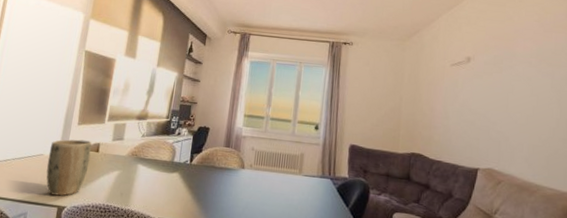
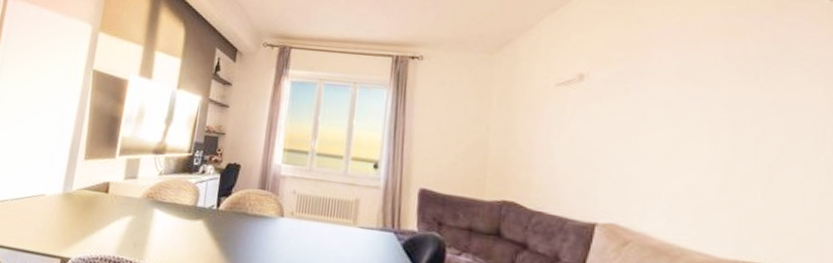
plant pot: present [46,139,92,196] -> none [48,177,101,246]

